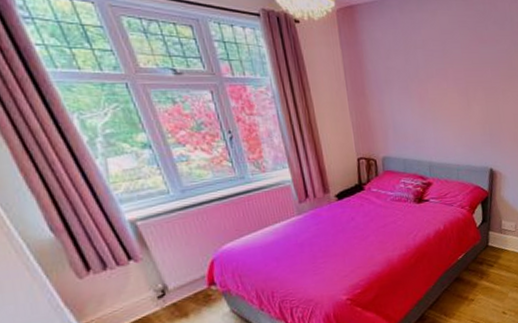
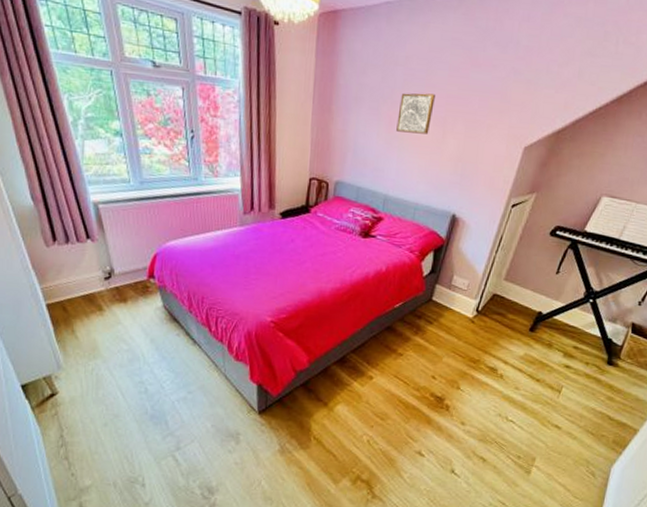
wall art: none [425,69,456,105] -> present [396,93,435,134]

